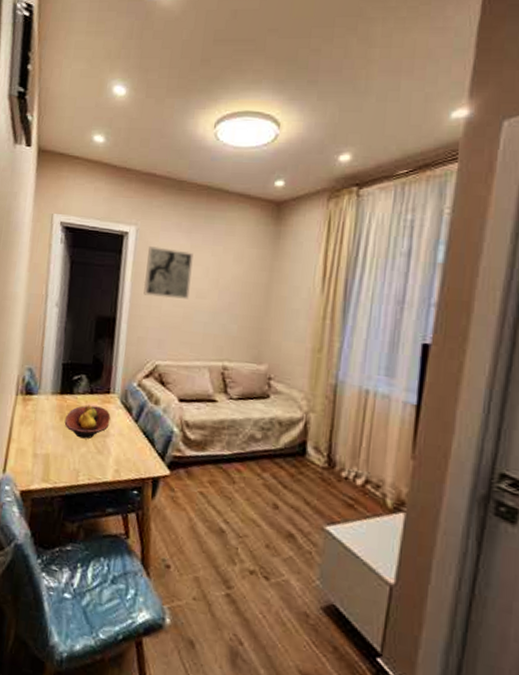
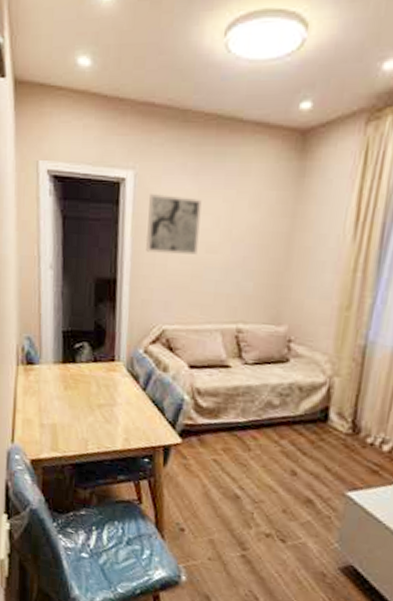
fruit bowl: present [64,405,111,439] -> none [69,374,117,409]

